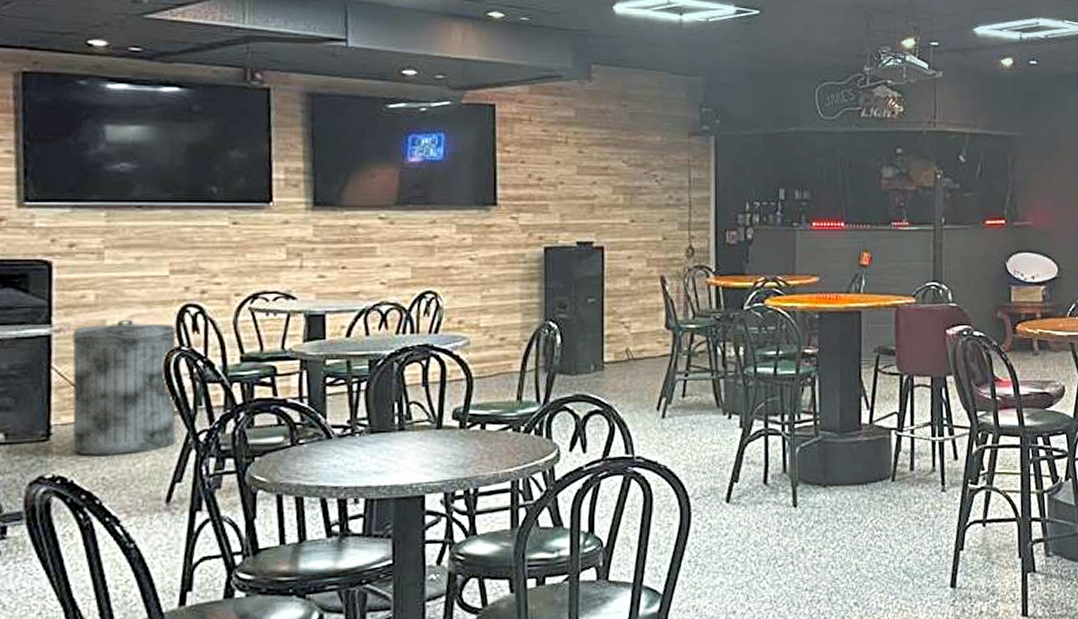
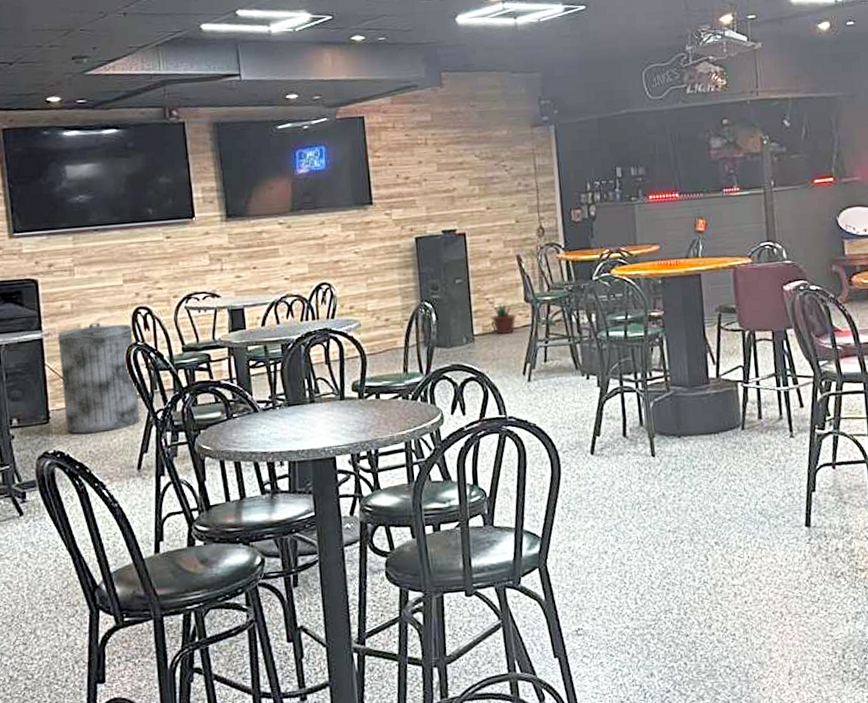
potted plant: none [619,328,656,364] -> present [485,302,517,335]

